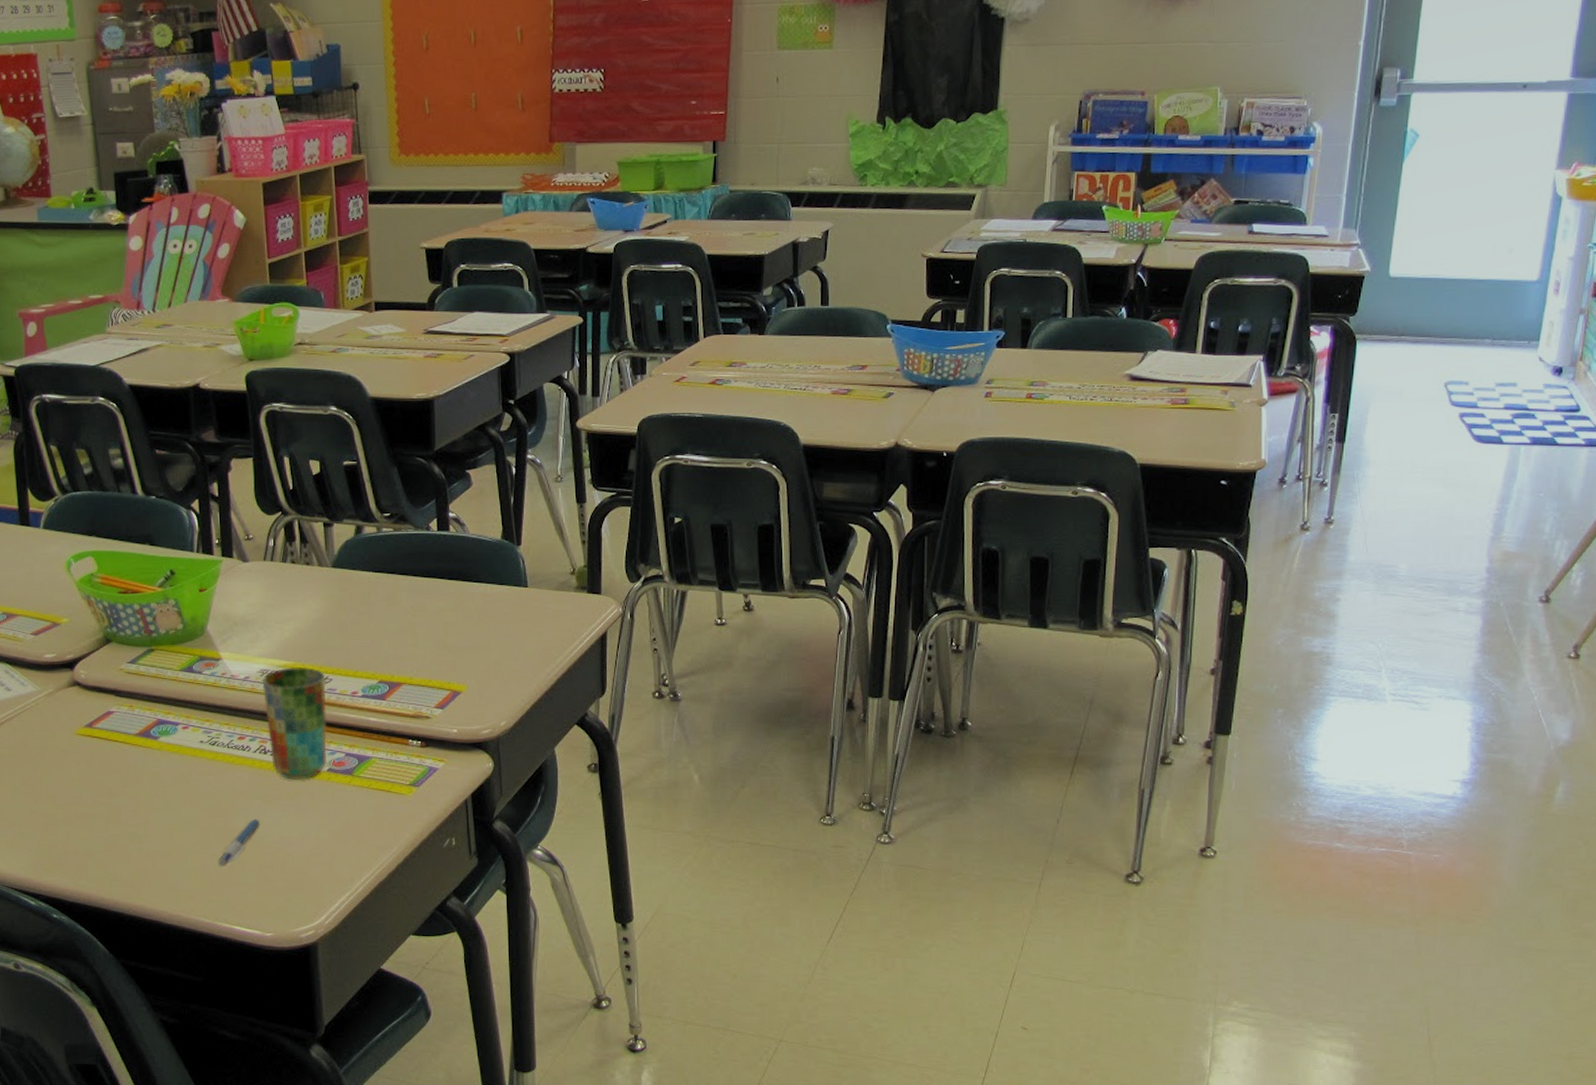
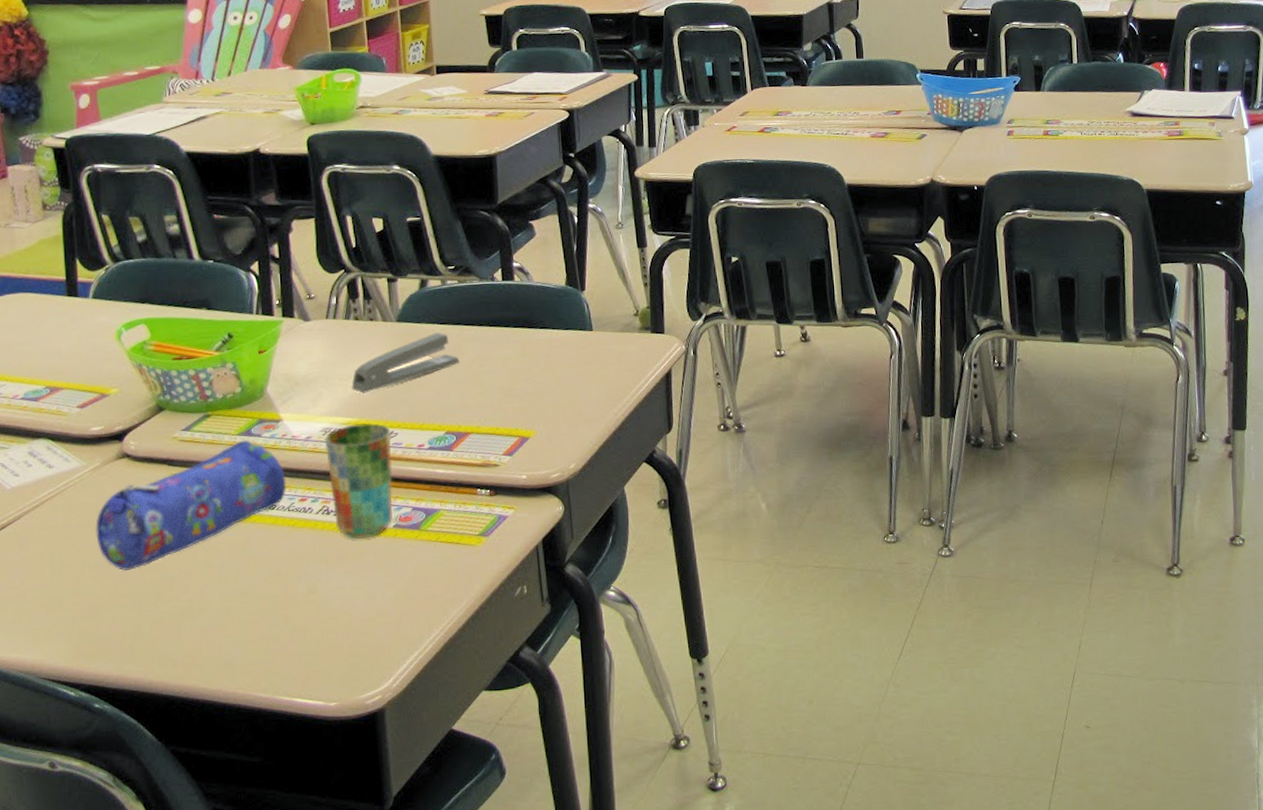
pencil case: none [50,676,226,794] -> present [95,440,287,572]
pen: present [217,818,260,867] -> none [277,582,323,637]
stapler: none [288,580,394,638] -> present [351,332,460,394]

